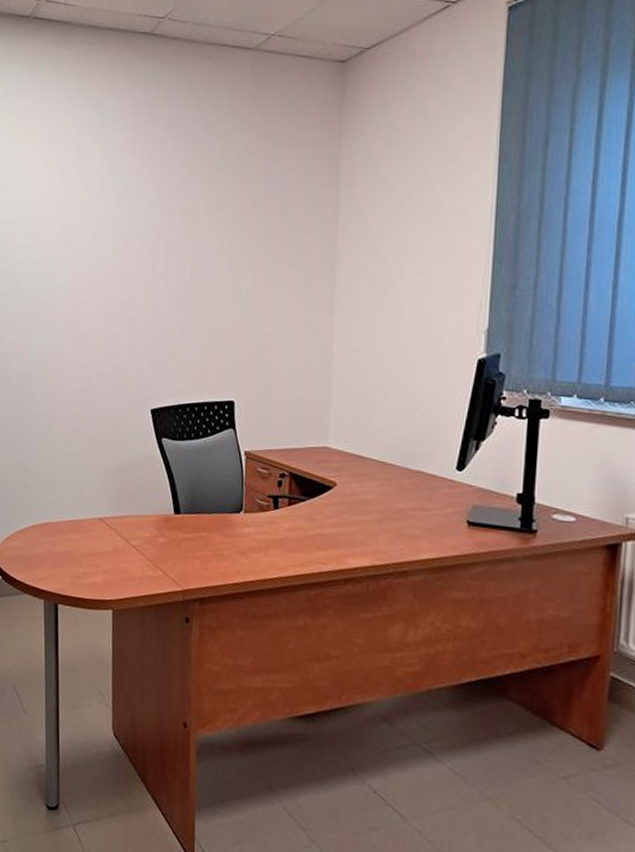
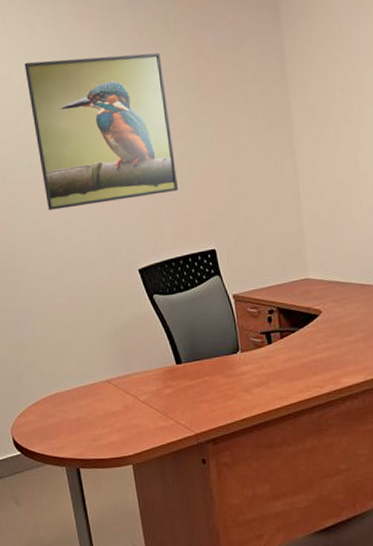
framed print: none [68,182,208,336] -> present [24,52,178,211]

